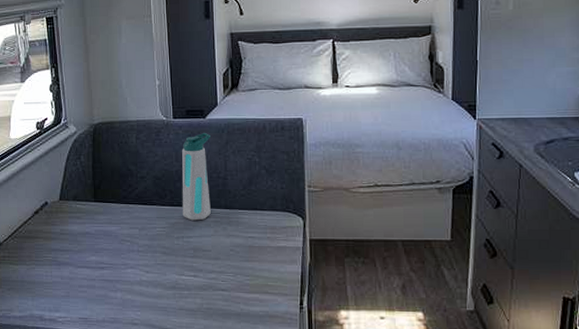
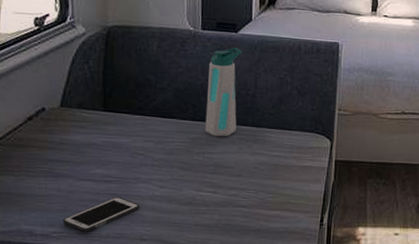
cell phone: none [66,282,130,317] -> present [62,196,140,232]

